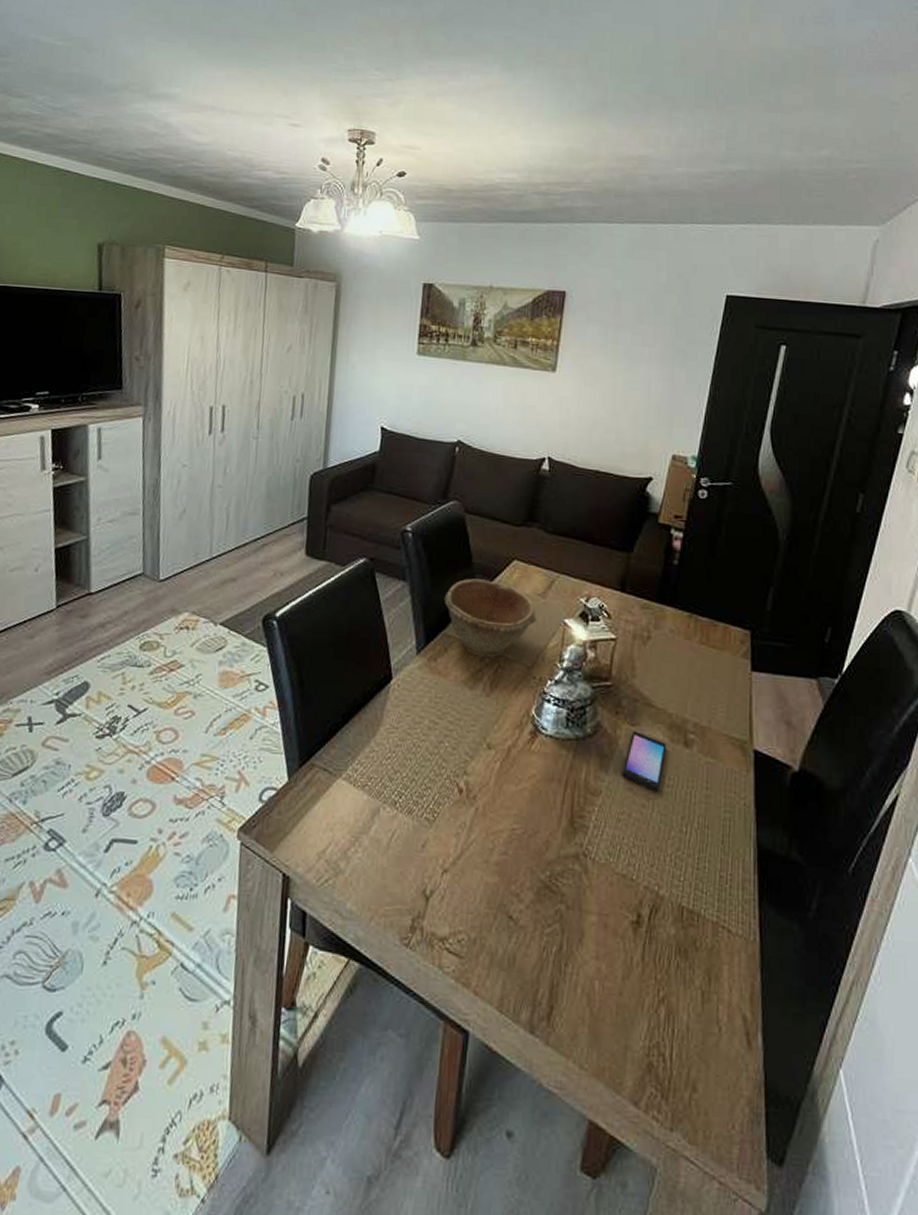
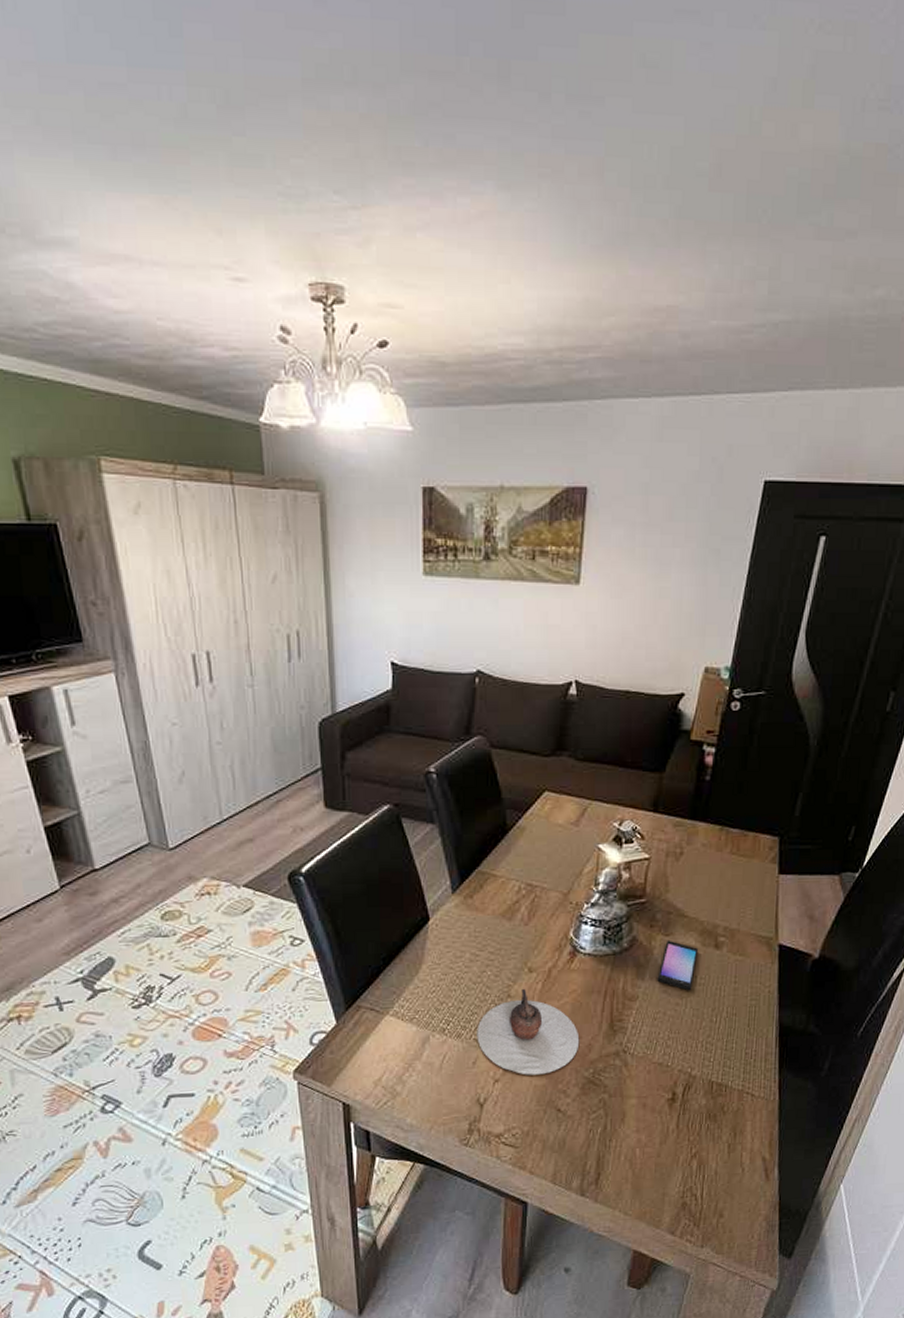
teapot: none [428,767,537,871] -> present [477,989,580,1075]
bowl: present [444,578,537,658] -> none [475,814,571,889]

